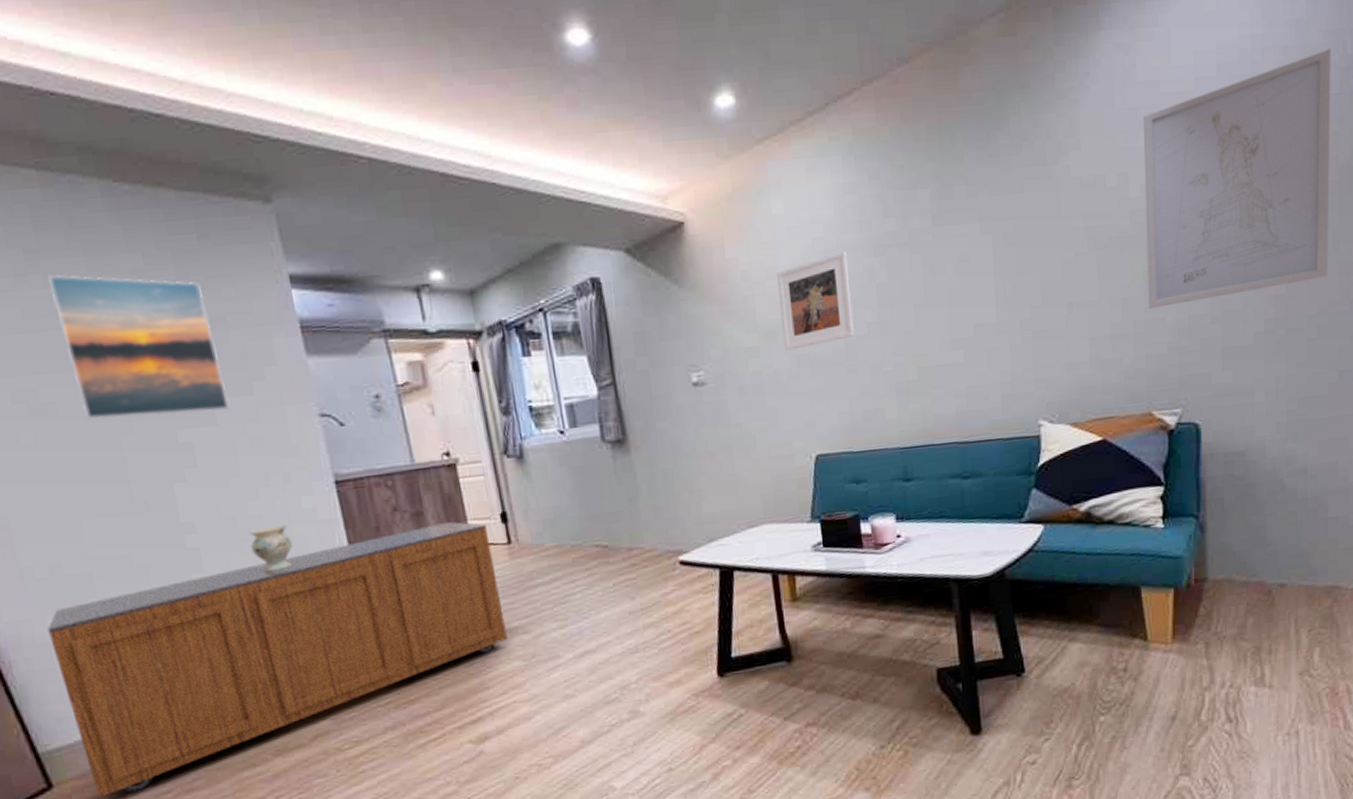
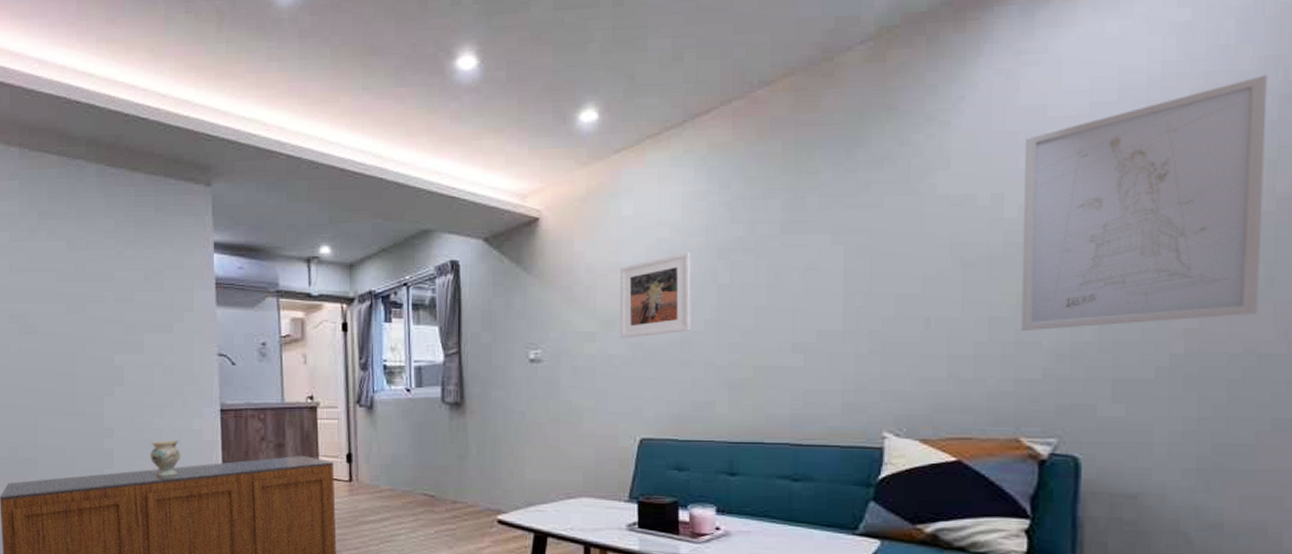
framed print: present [47,274,230,420] -> none [49,231,155,343]

